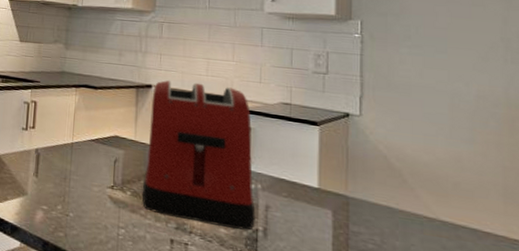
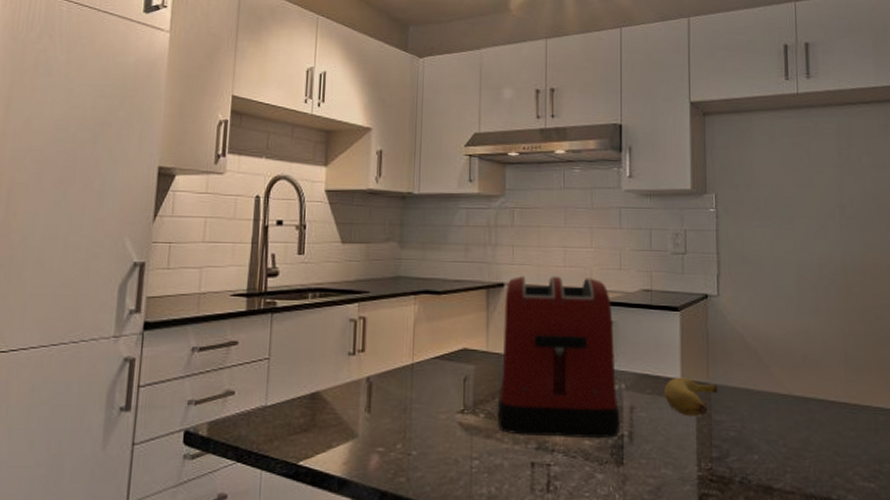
banana: none [300,185,357,225] -> present [664,377,718,417]

